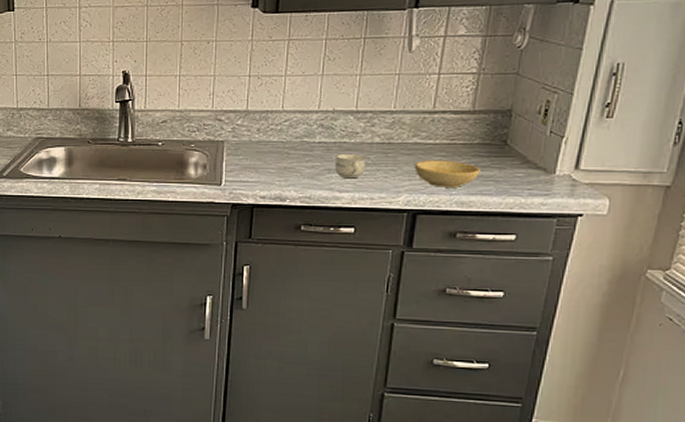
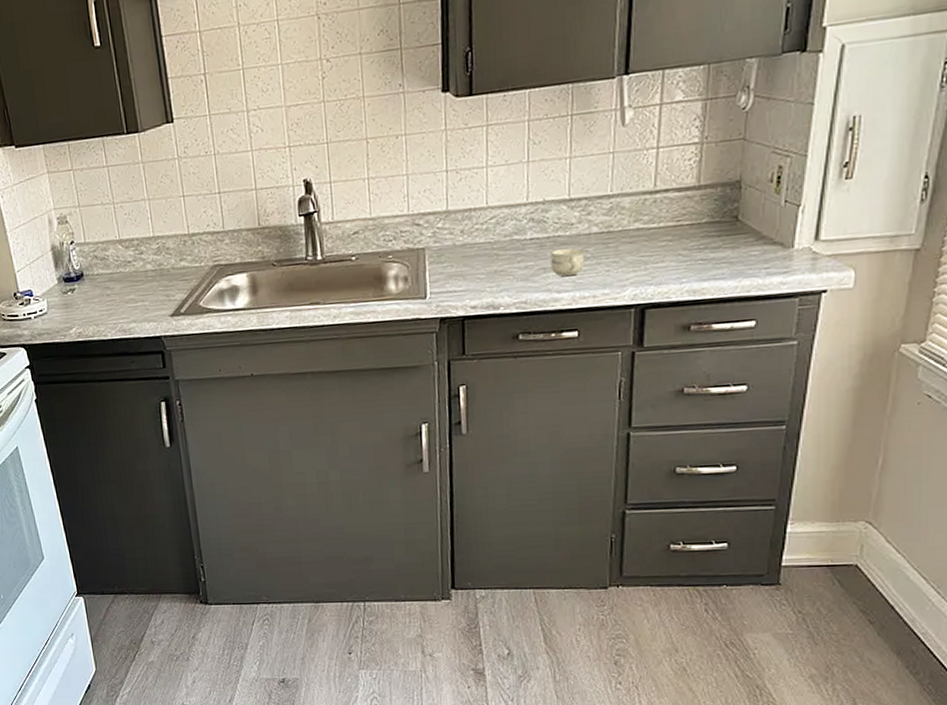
bowl: present [414,160,481,187] -> none [638,244,711,276]

